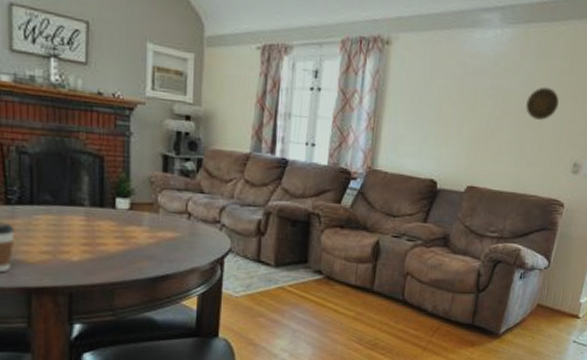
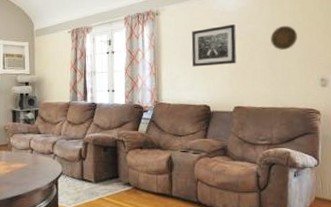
wall art: none [423,74,487,130] -> present [191,24,237,67]

